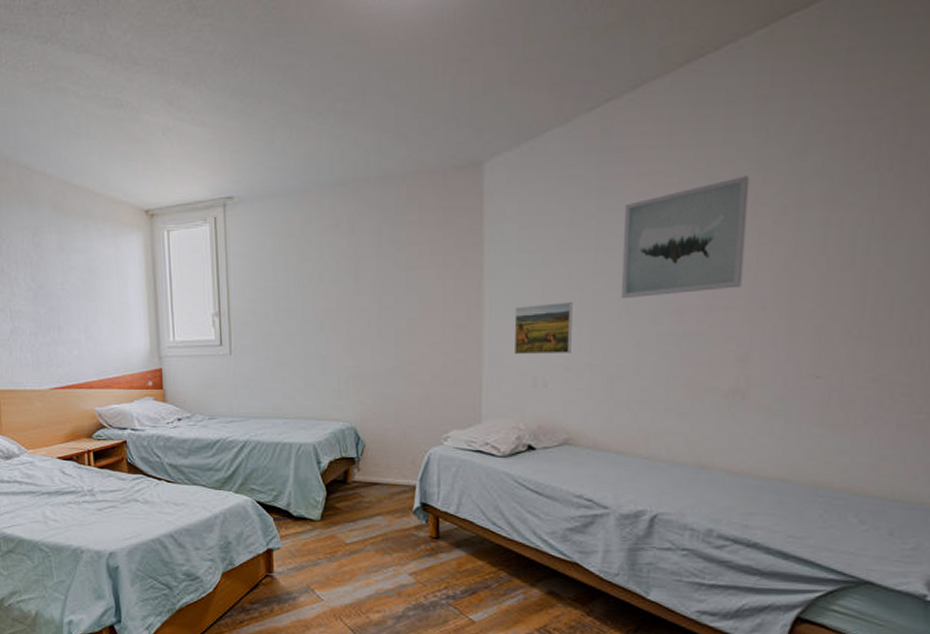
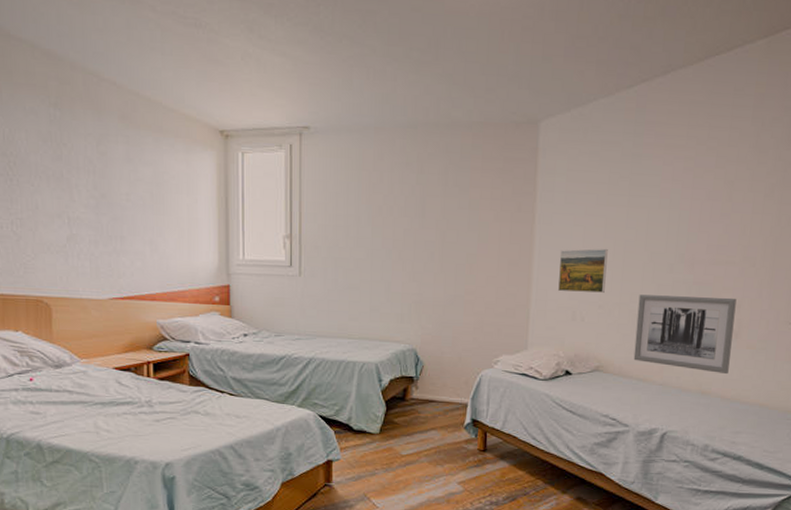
wall art: none [611,349,742,444] -> present [633,294,737,375]
wall art: present [621,176,750,298] -> none [647,156,749,250]

